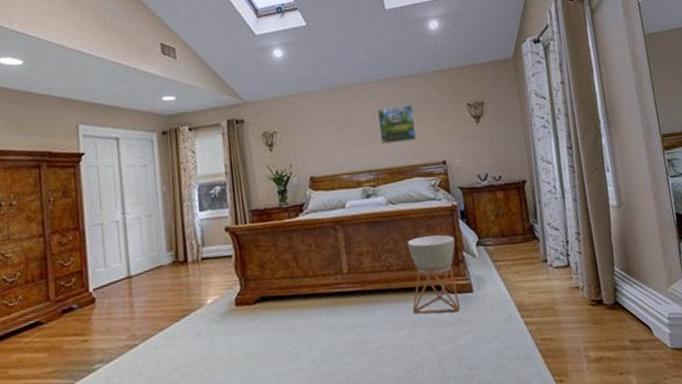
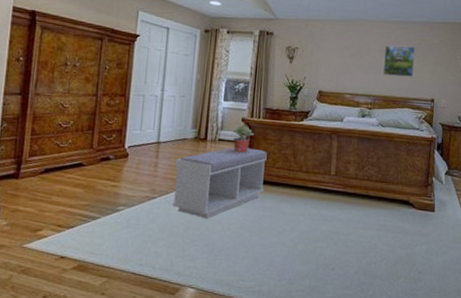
bench: none [155,260,267,358] -> present [172,148,267,219]
potted plant: none [217,234,244,270] -> present [232,124,255,153]
planter: present [407,234,461,314] -> none [382,157,429,226]

